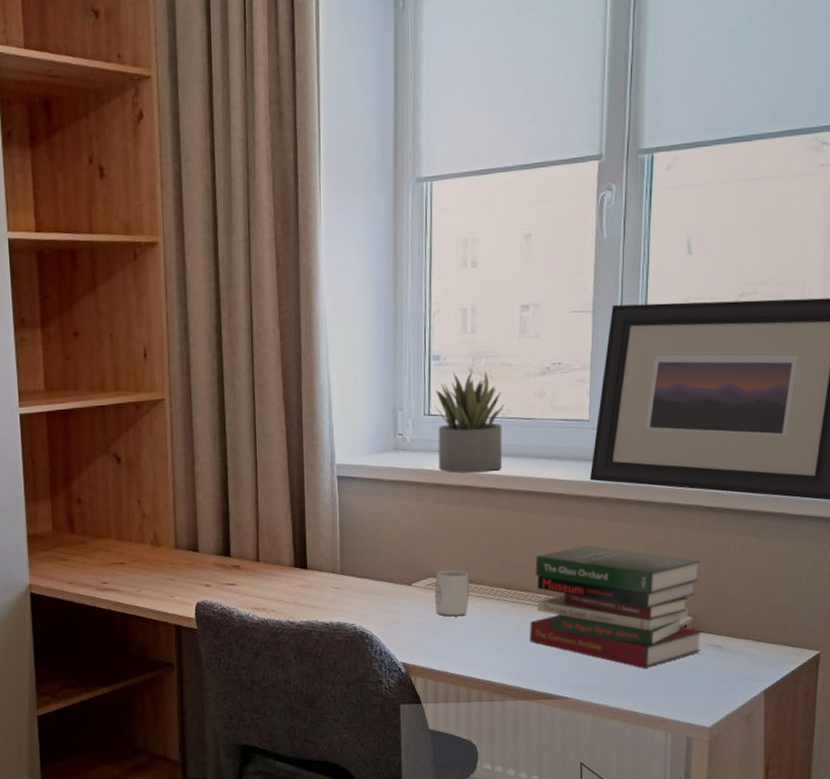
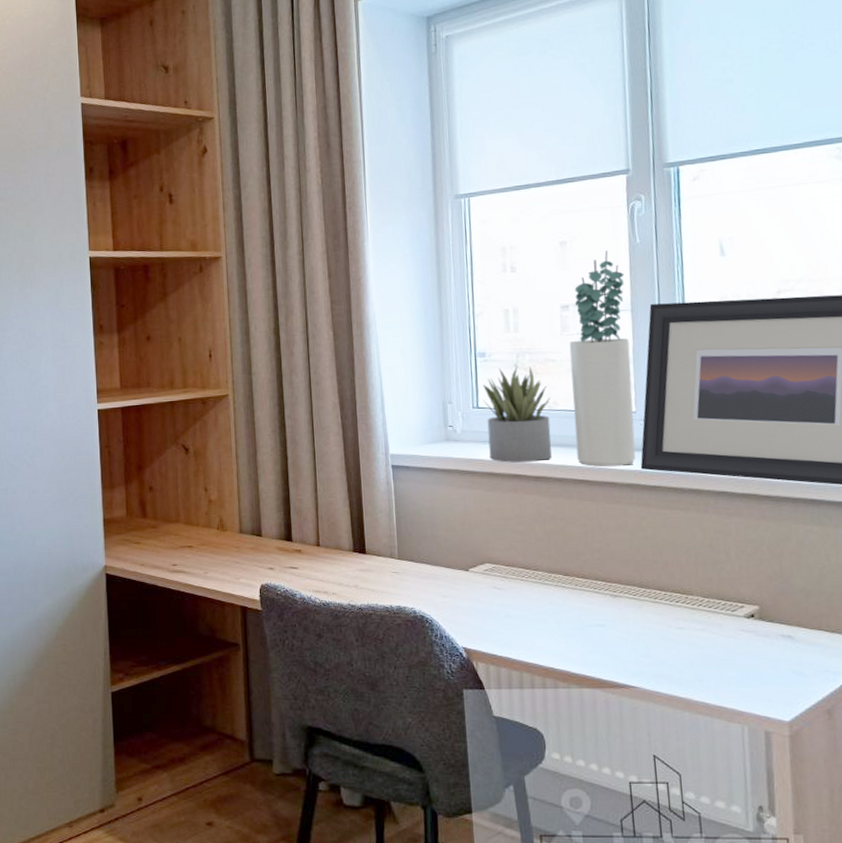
mug: present [434,569,470,617] -> none [491,556,527,602]
vase: none [526,246,589,479] -> present [569,251,636,468]
books: present [530,545,702,668] -> none [590,533,771,658]

